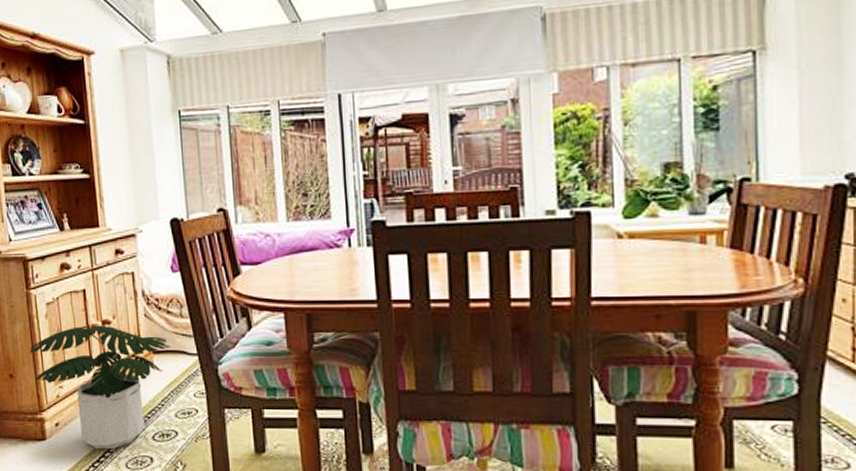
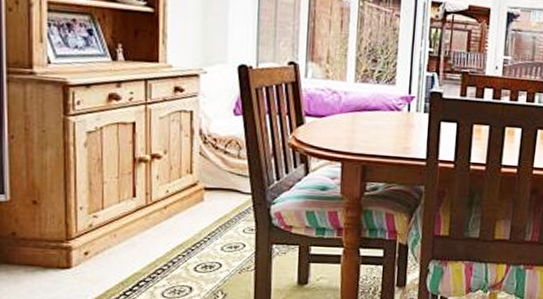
potted plant: present [29,325,171,450] -> none [61,157,225,279]

